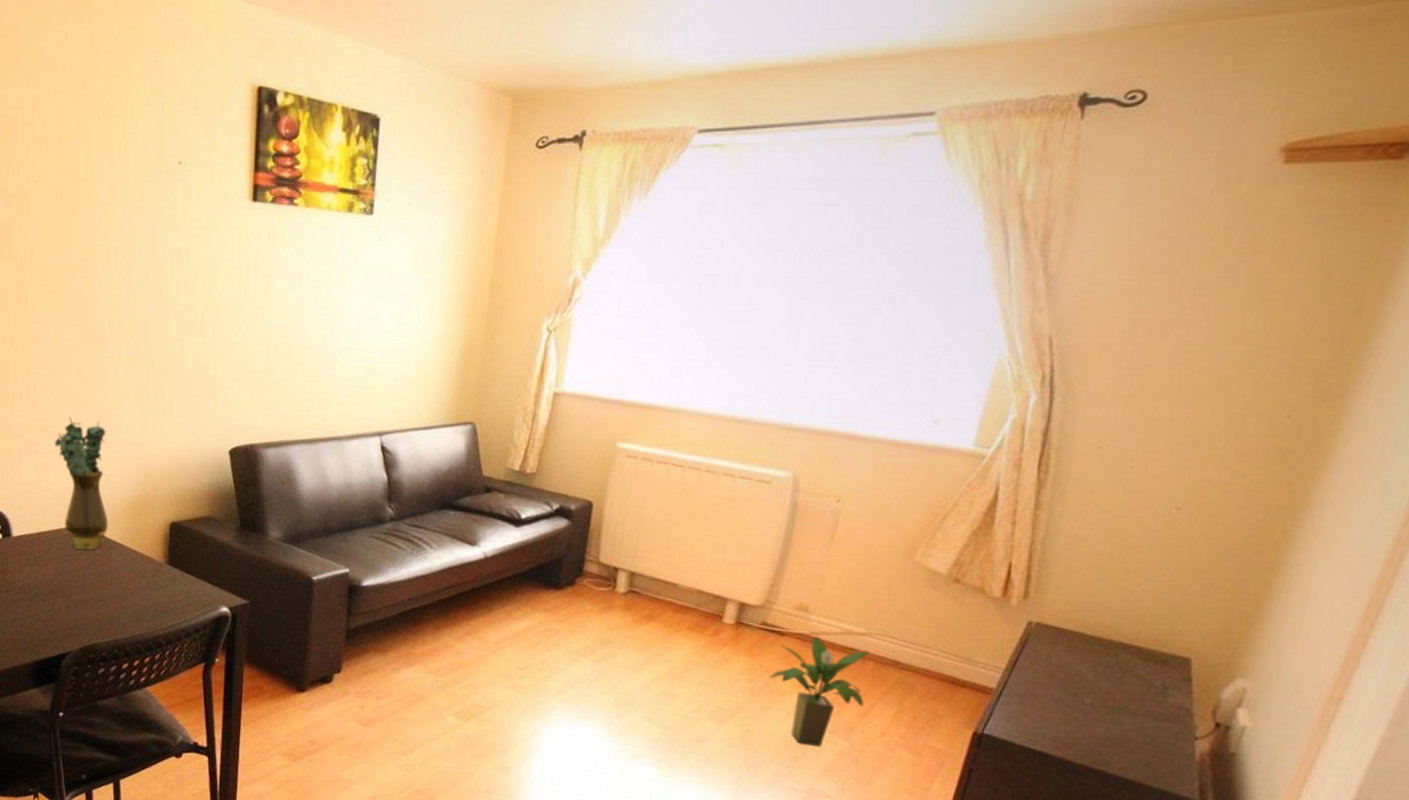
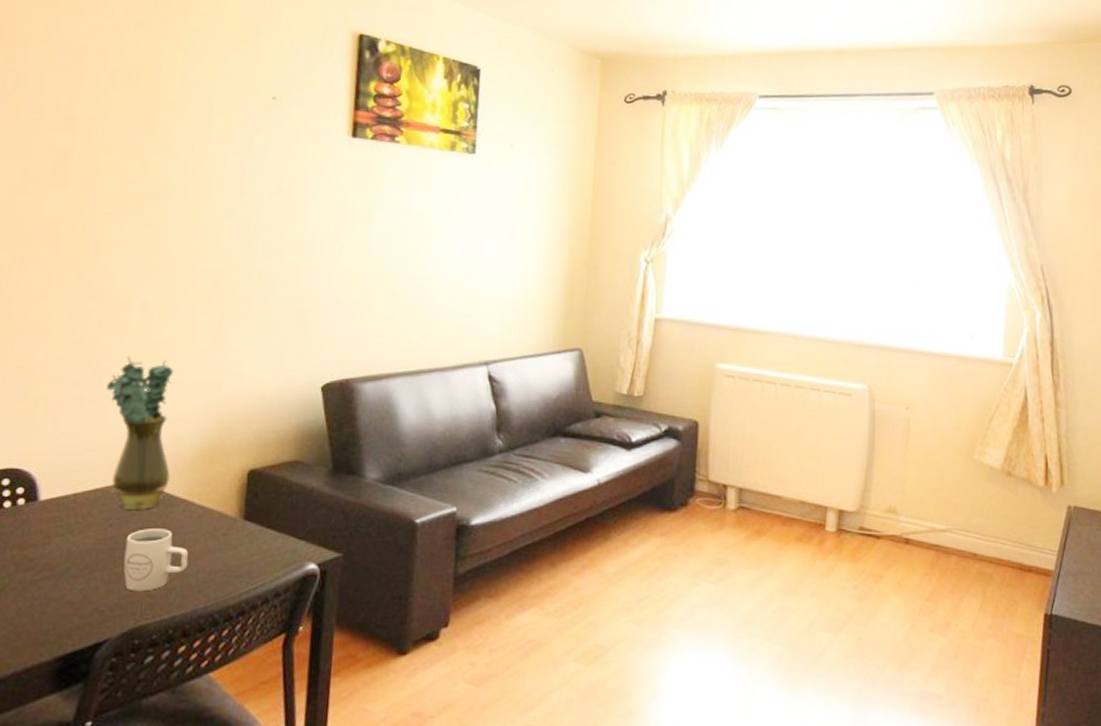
mug: none [77,566,127,617] -> present [123,529,189,592]
potted plant: present [769,637,870,747] -> none [872,537,955,646]

